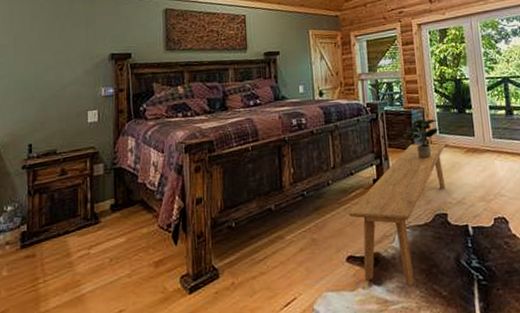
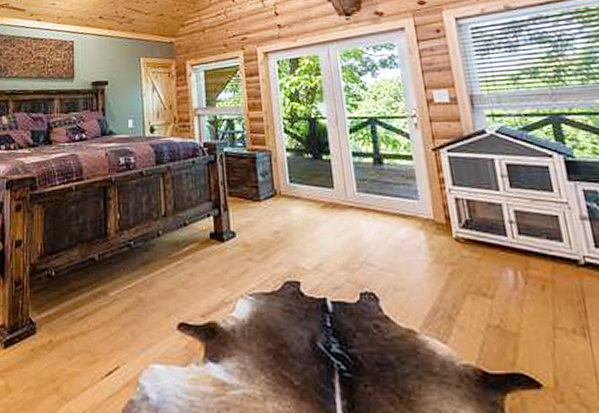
bench: present [348,143,446,286] -> none [181,193,298,368]
potted plant: present [404,119,438,159] -> none [247,164,289,212]

